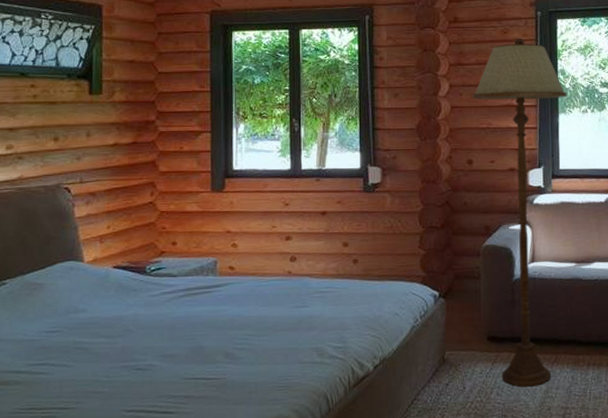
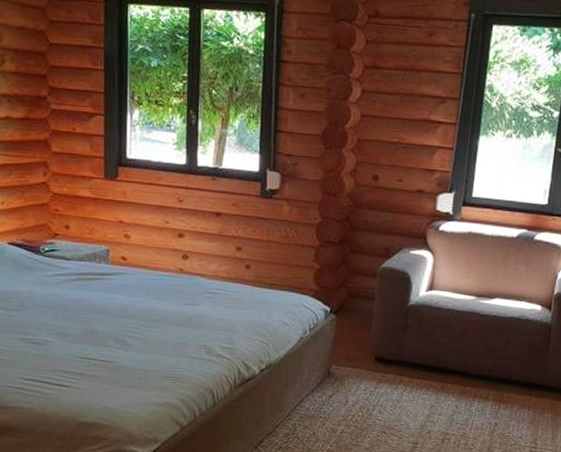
floor lamp: present [472,38,567,387] -> none [385,43,492,410]

